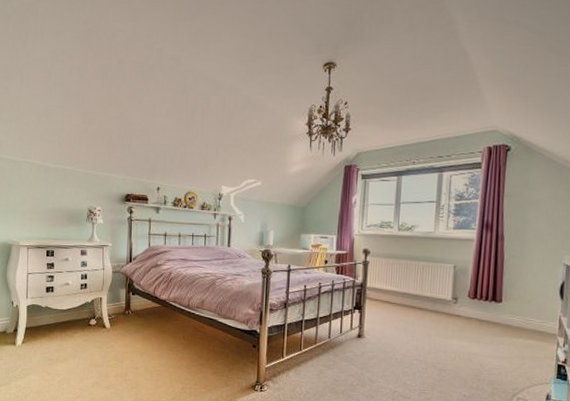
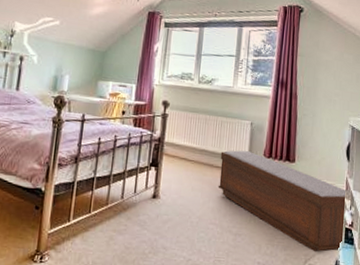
bench: none [421,292,560,387] -> present [218,150,347,252]

